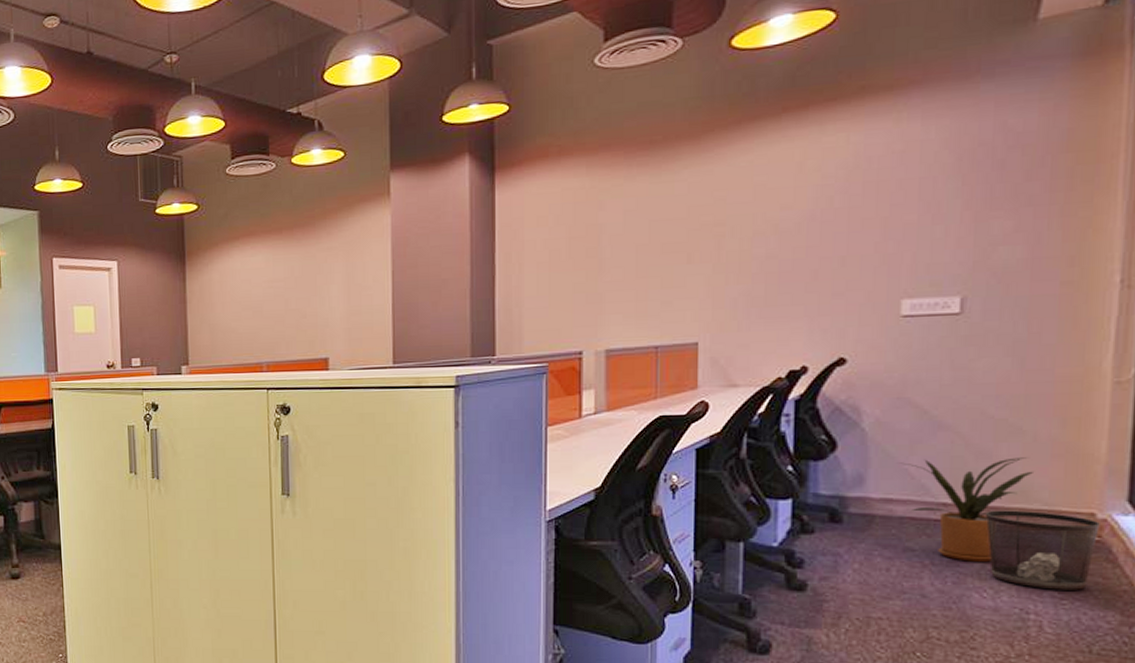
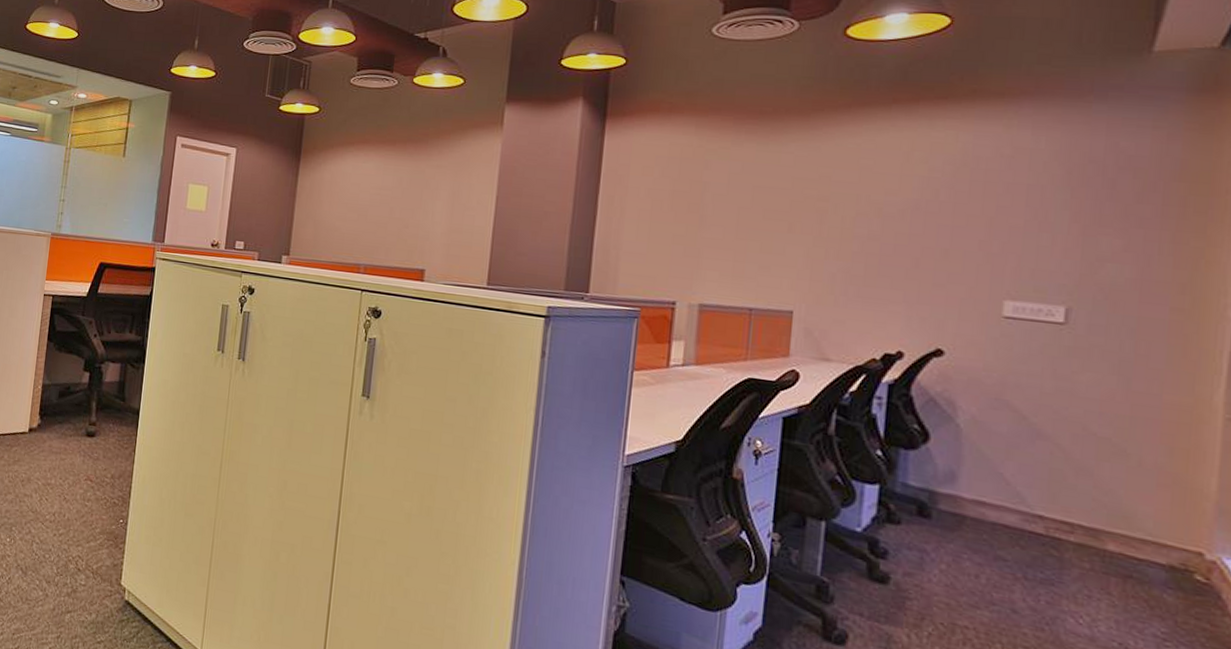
house plant: present [900,457,1033,562] -> none [994,465,1137,586]
waste bin: present [985,510,1100,590] -> none [1083,531,1208,634]

